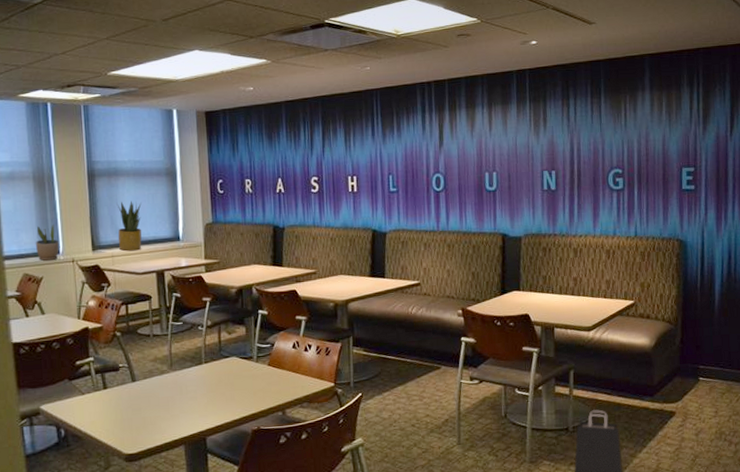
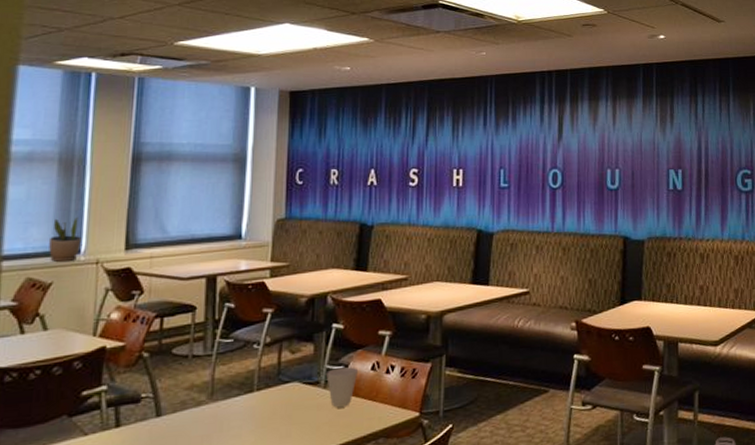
planter: present [116,200,142,251] -> none [162,190,198,251]
mug: none [257,345,283,378] -> present [326,367,359,408]

